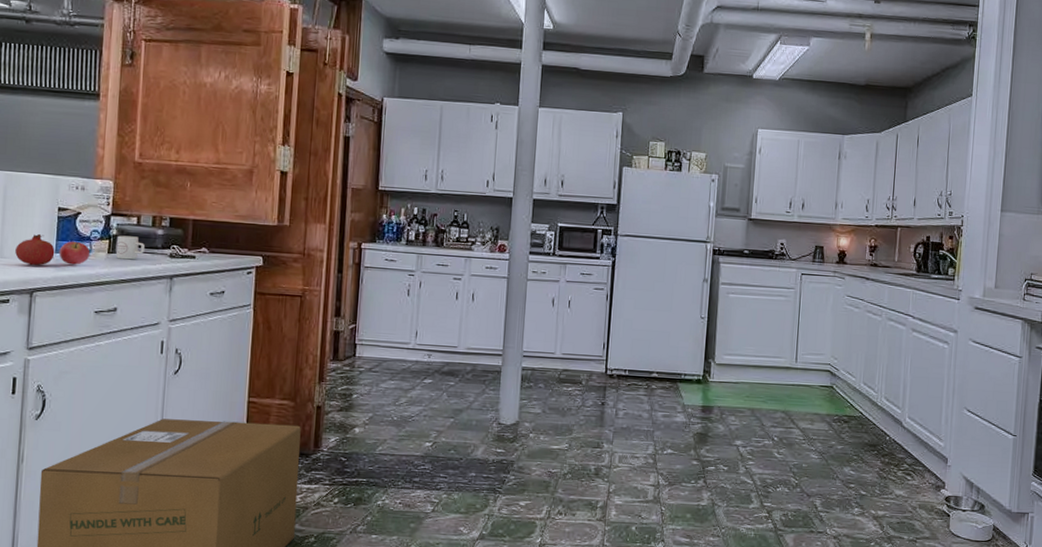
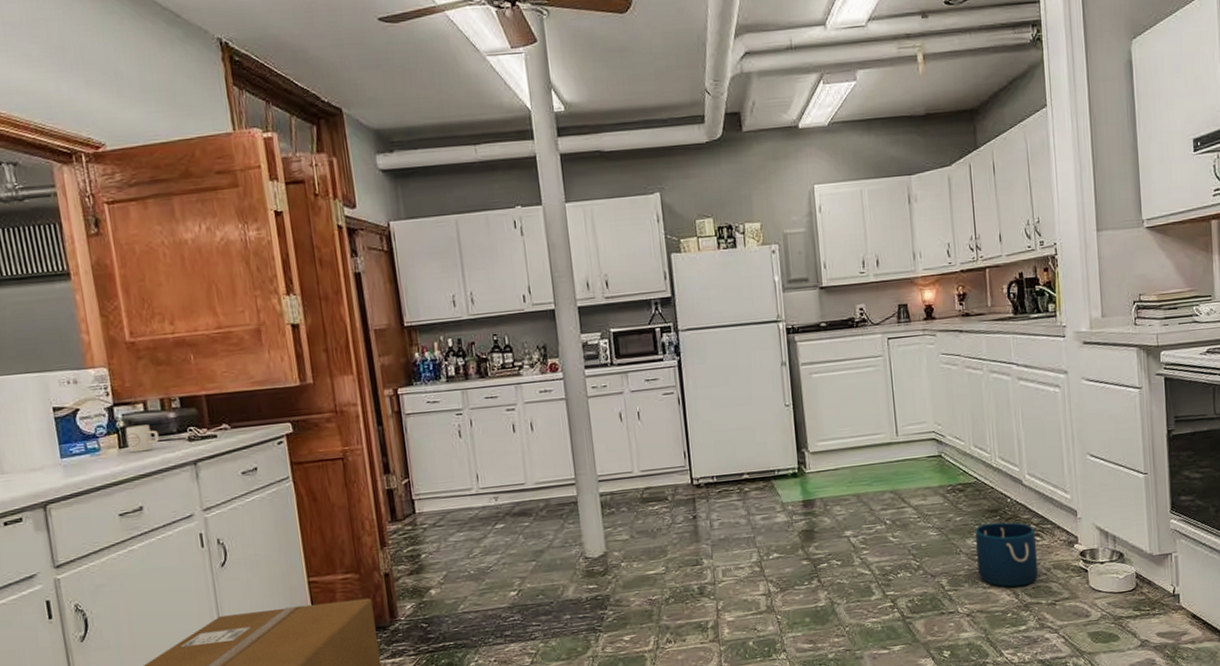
fruit: present [15,233,55,266] -> none [15,440,61,477]
fruit: present [59,241,91,265] -> none [64,441,101,469]
bucket: none [850,455,907,520] -> present [975,522,1039,588]

